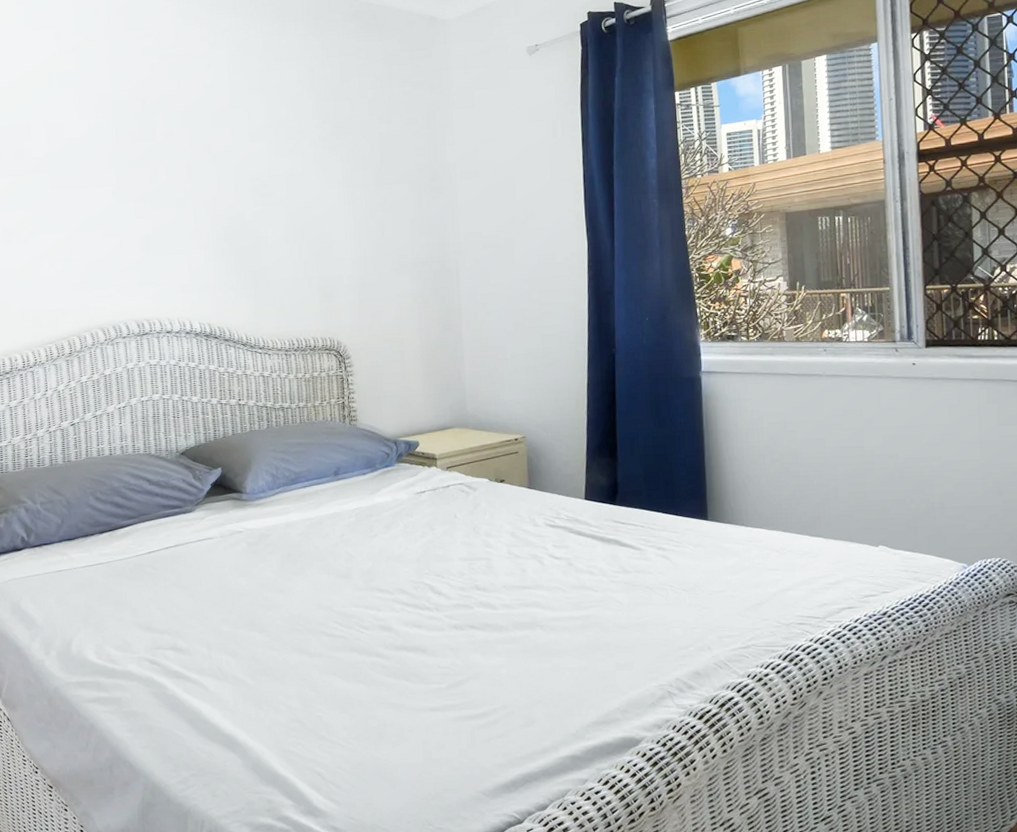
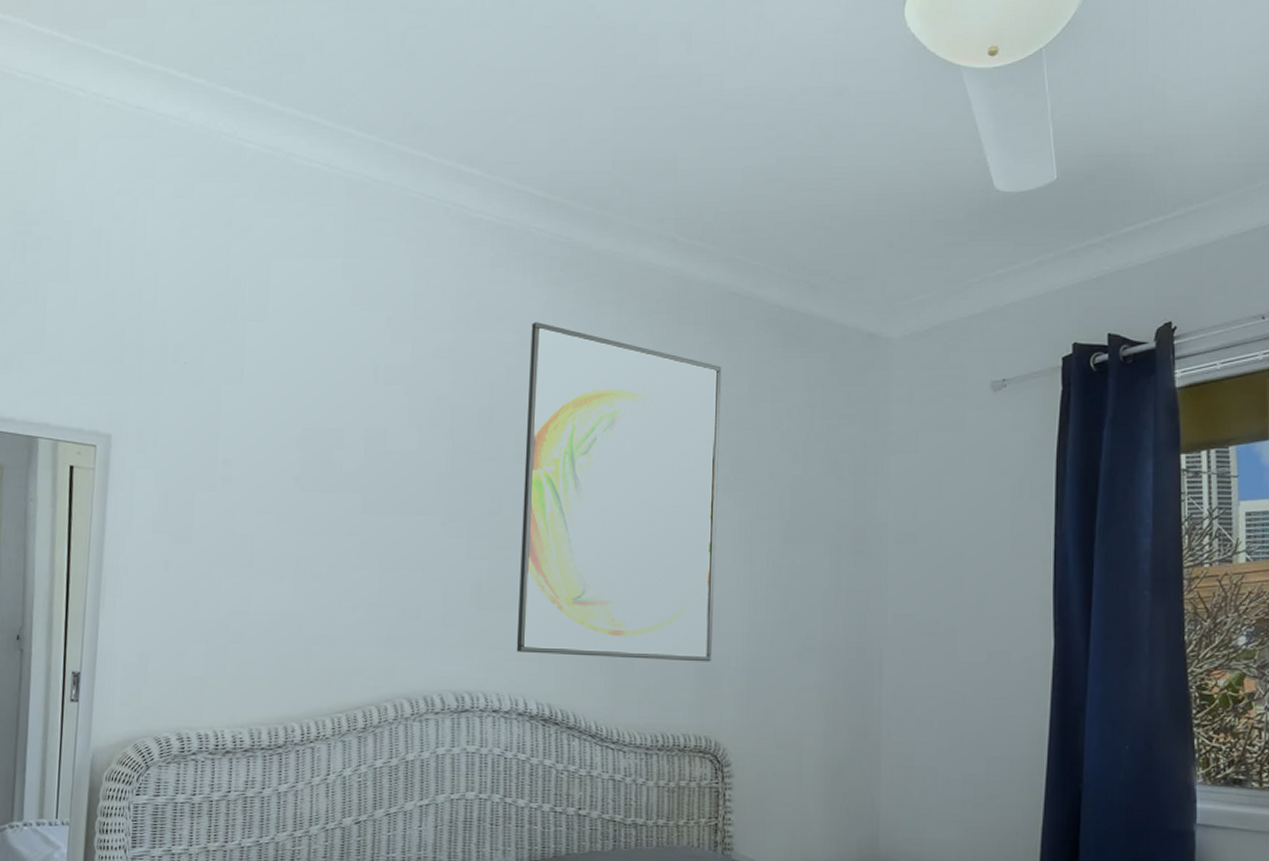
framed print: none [168,28,329,286] -> present [516,322,722,662]

